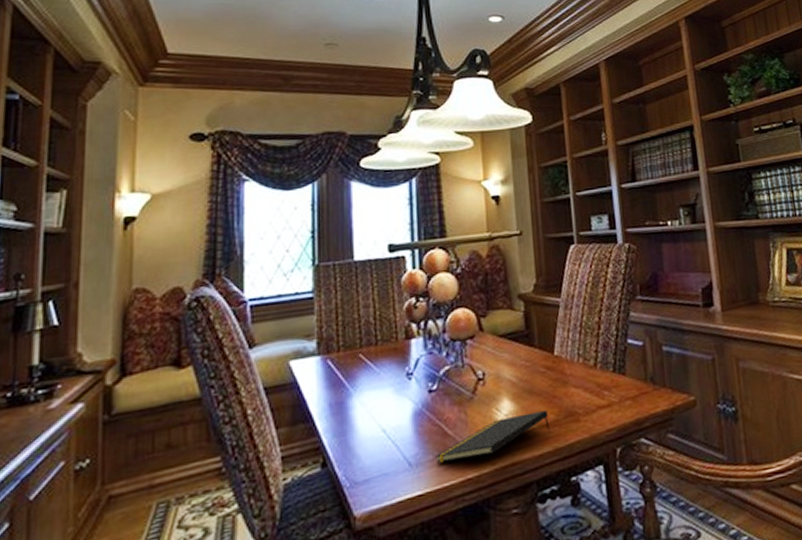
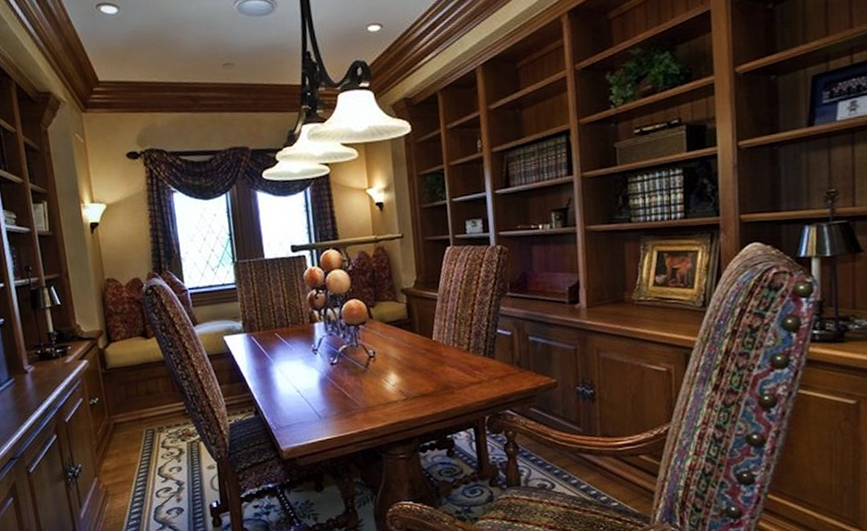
notepad: present [435,411,550,464] -> none [339,384,429,418]

